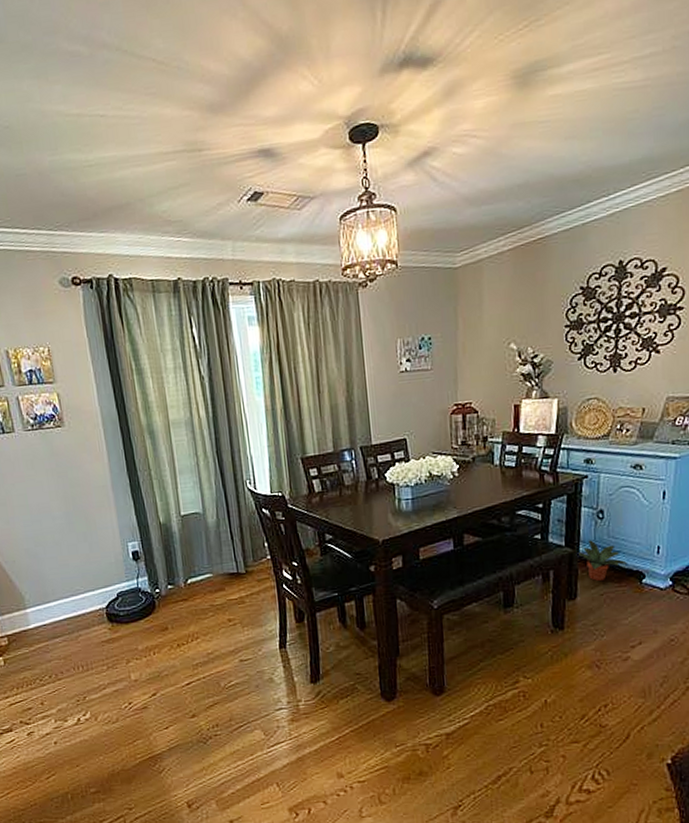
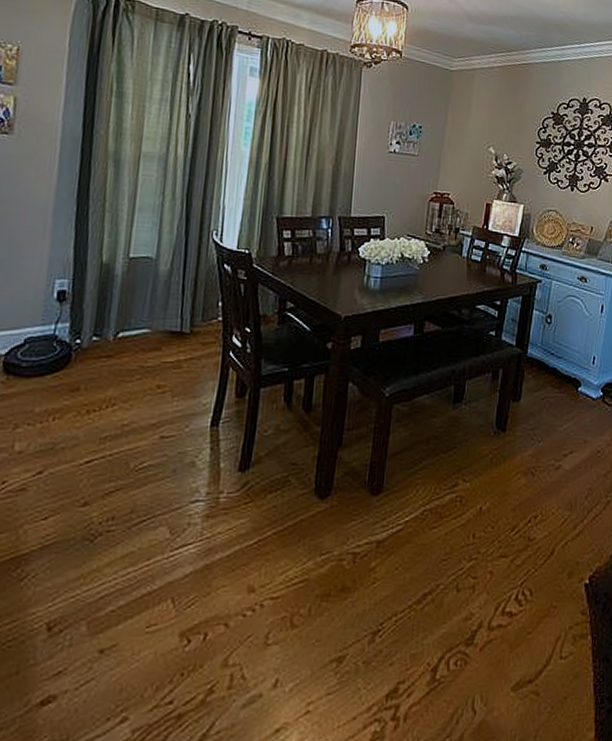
potted plant: present [576,539,628,581] -> none [524,341,568,384]

